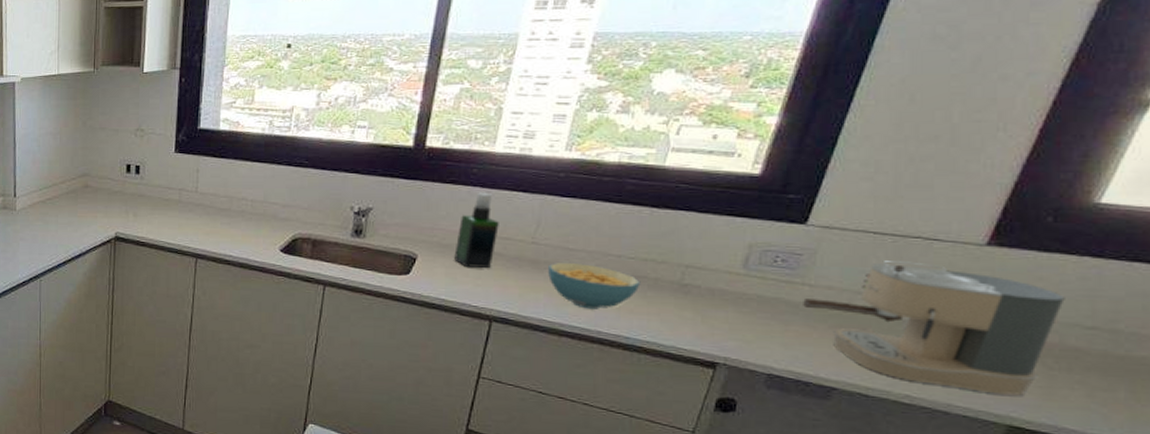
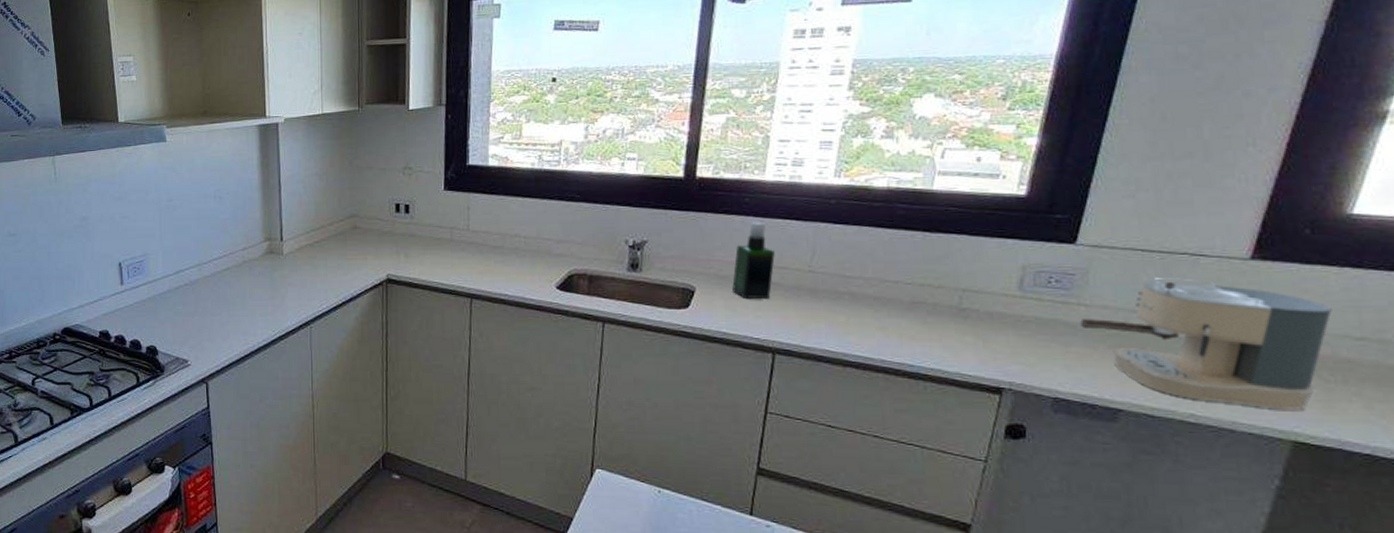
cereal bowl: present [548,262,641,309] -> none [827,290,920,337]

